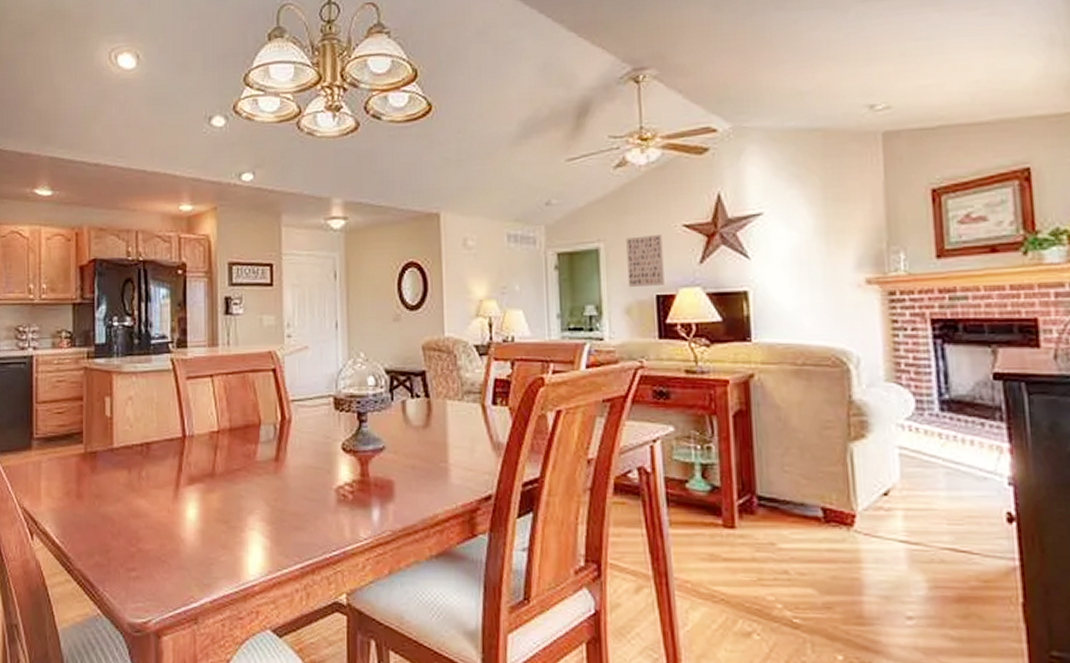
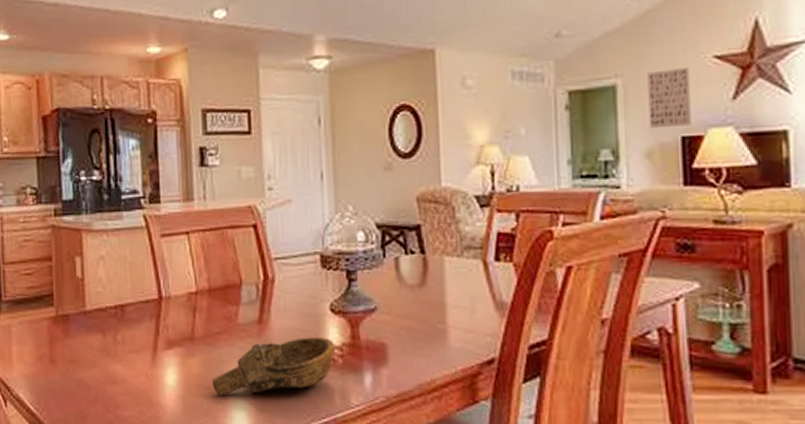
decorative bowl: none [231,474,346,529] -> present [212,337,335,395]

